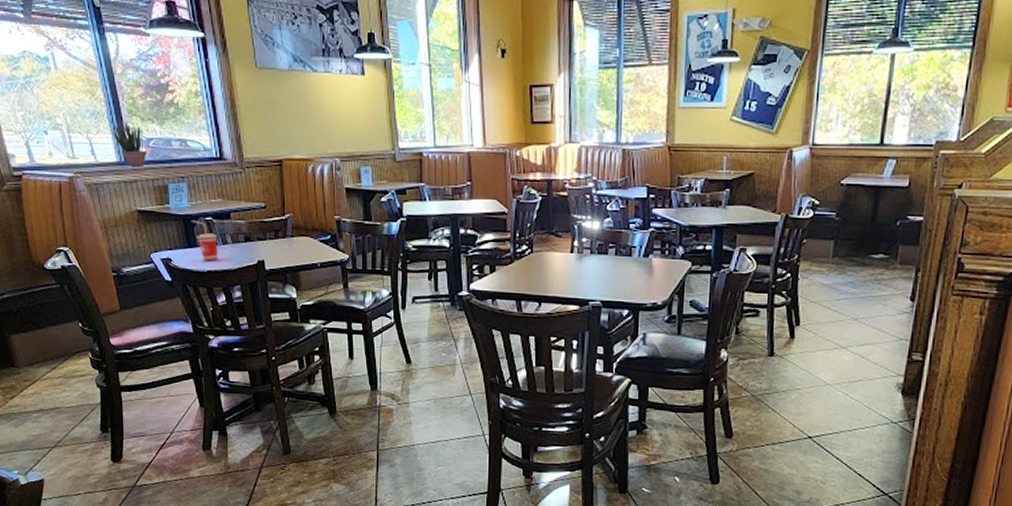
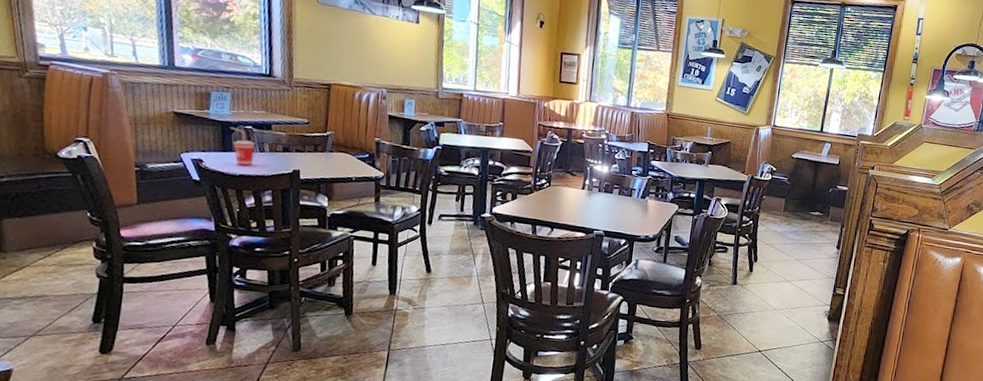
potted plant: present [112,122,147,167] -> none [159,30,194,74]

